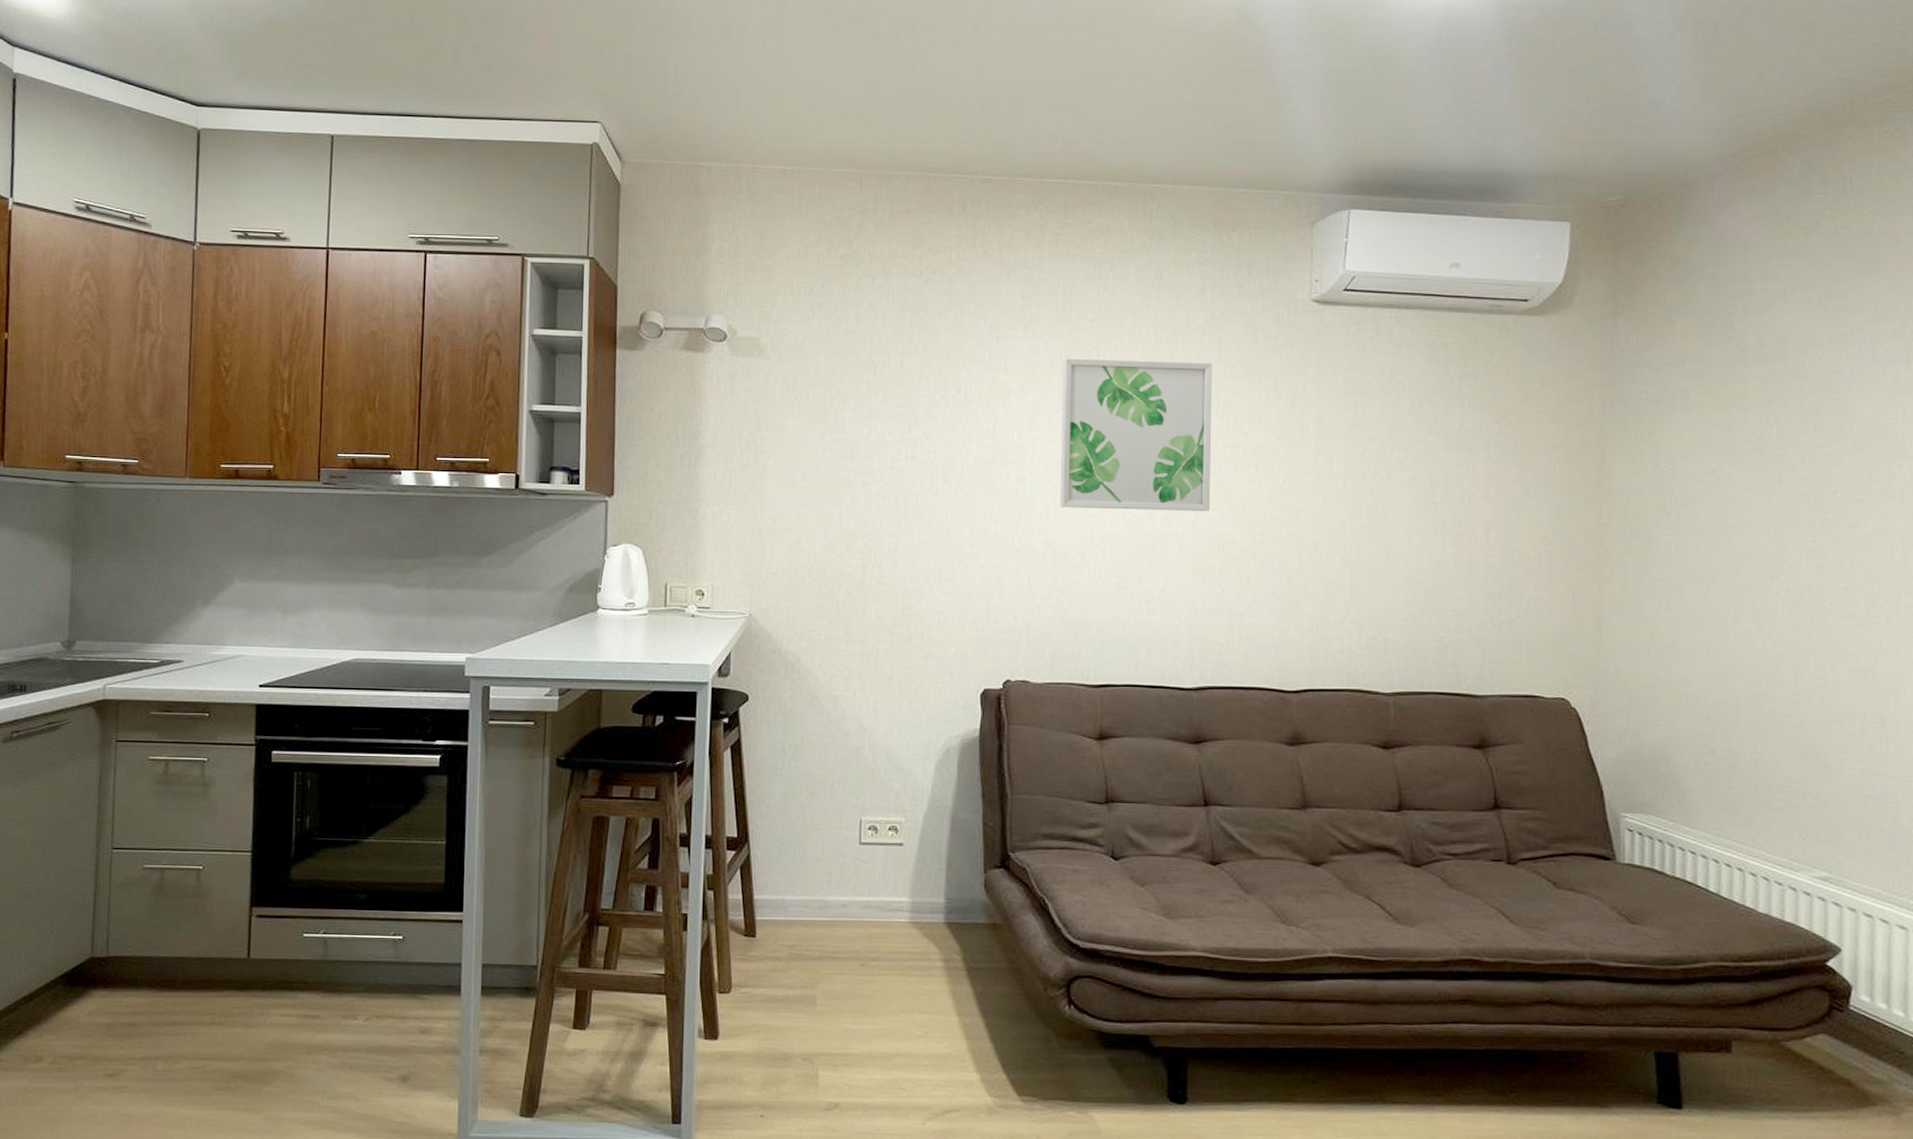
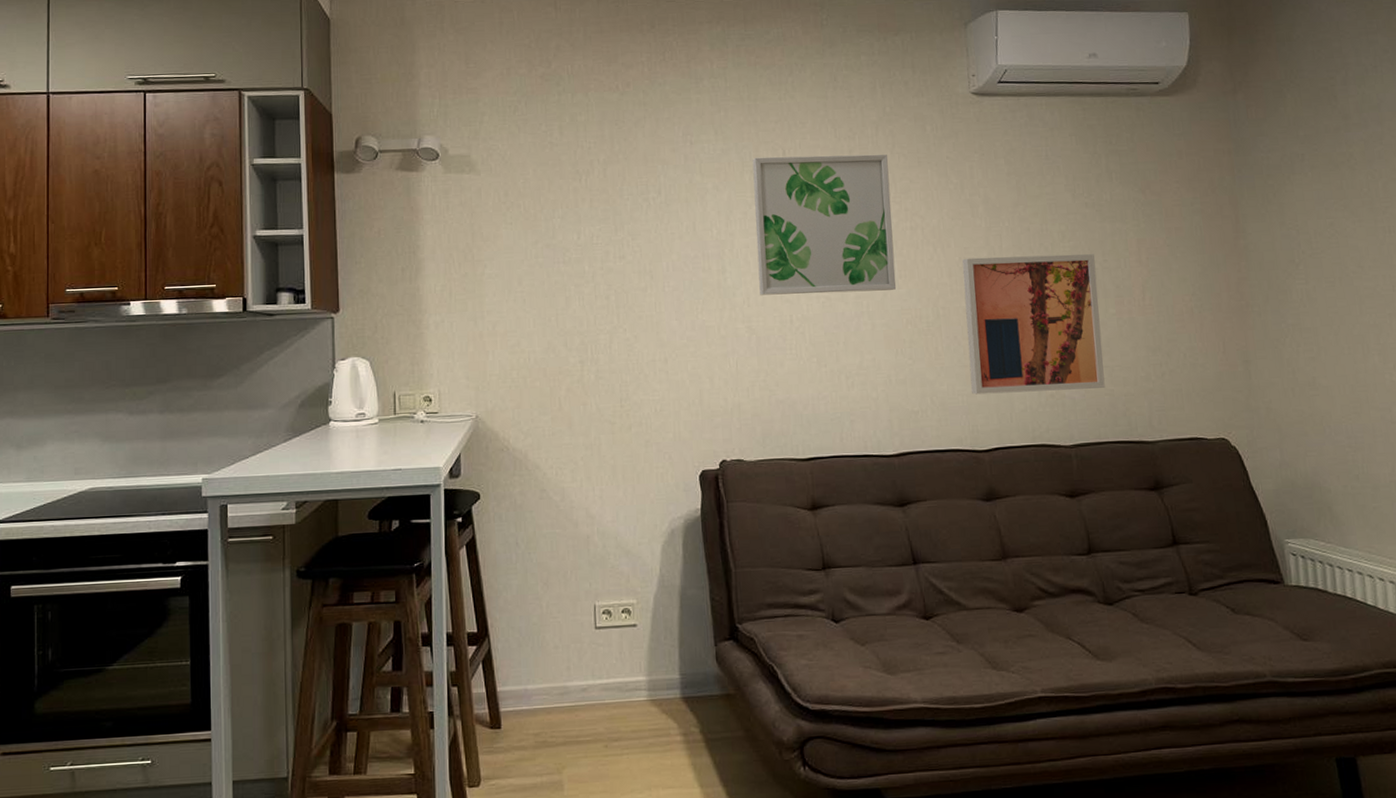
wall art: none [1284,482,1436,633] -> present [962,254,1105,395]

